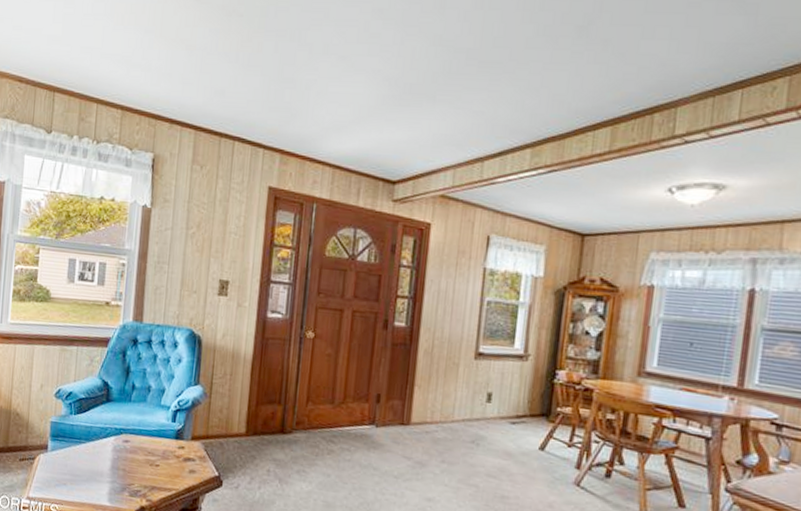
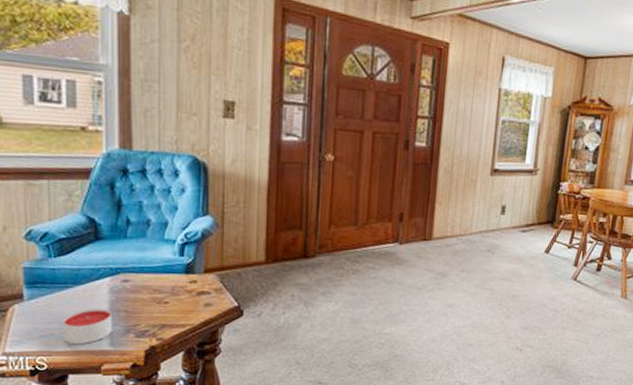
candle: none [73,464,113,497] -> present [63,309,112,345]

